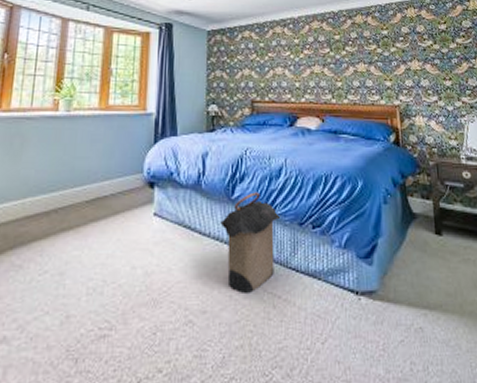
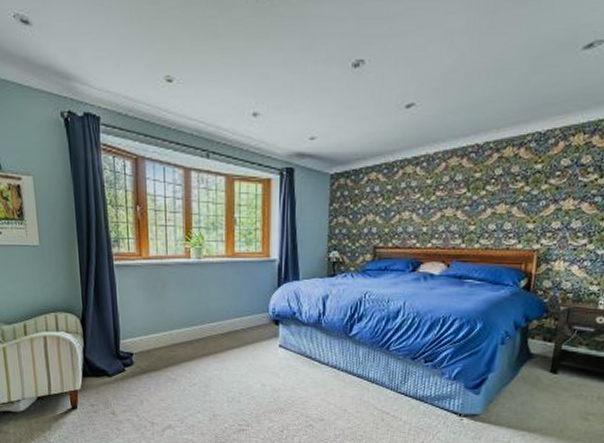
laundry hamper: present [220,192,281,295] -> none [338,331,395,410]

